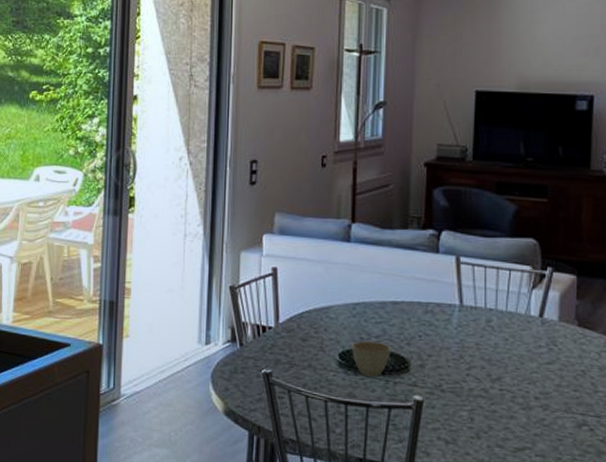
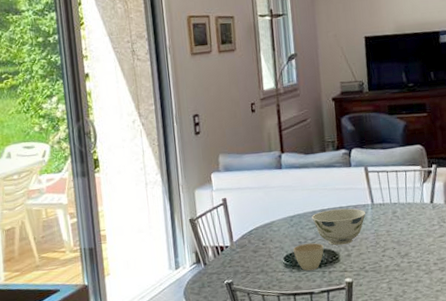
bowl: none [380,303,450,352] -> present [312,208,365,246]

